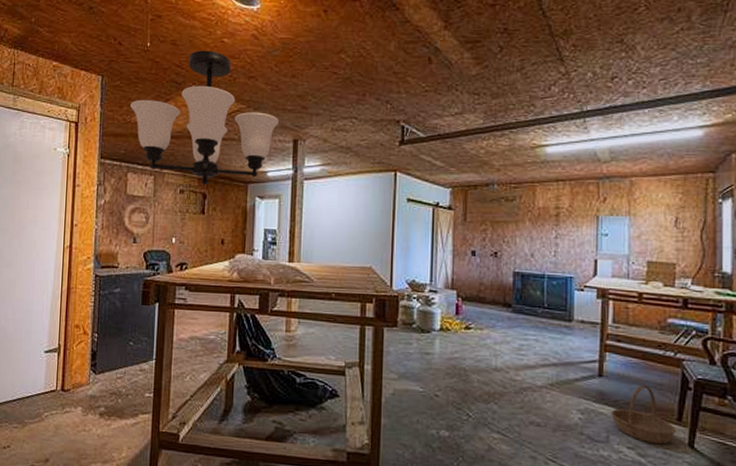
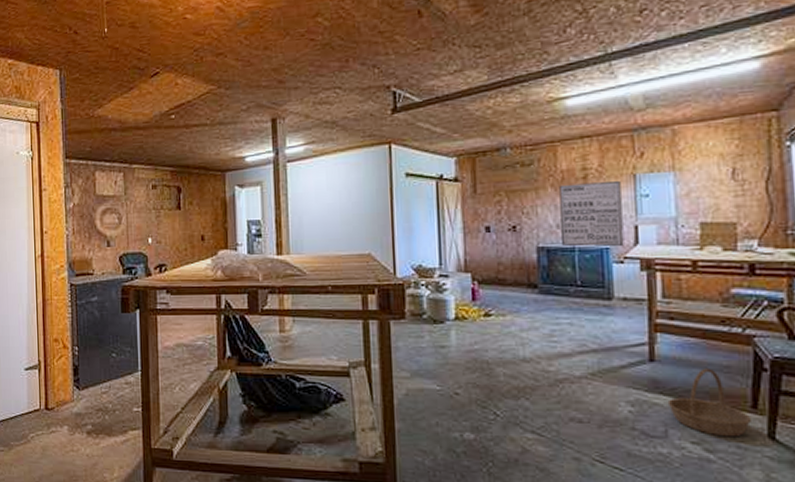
light fixture: present [131,50,280,186] -> none [92,29,255,178]
wall art: none [535,220,586,277] -> present [559,181,624,247]

